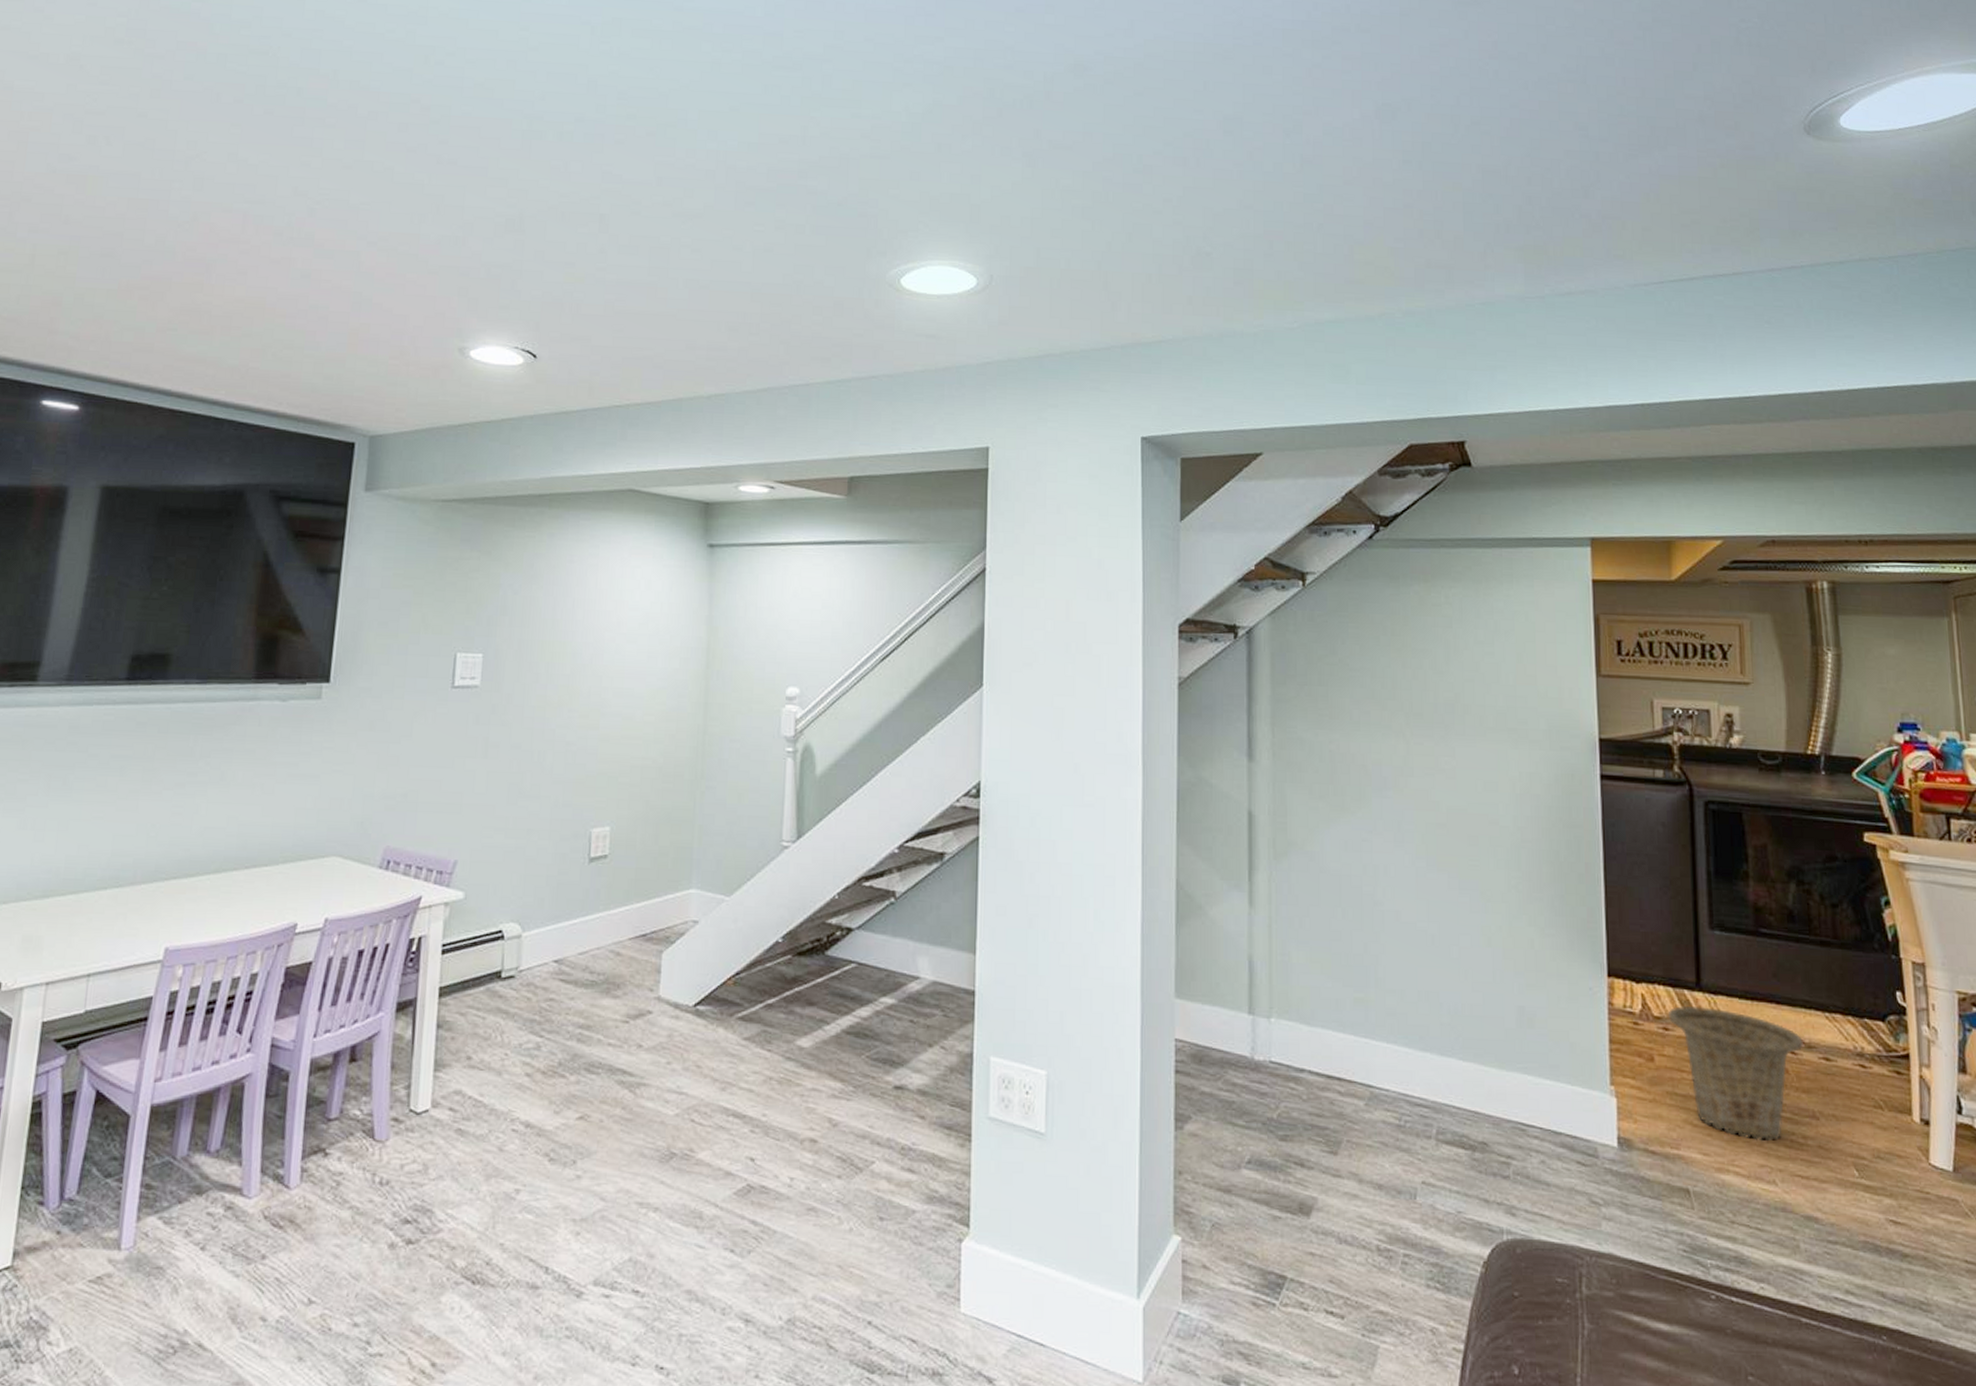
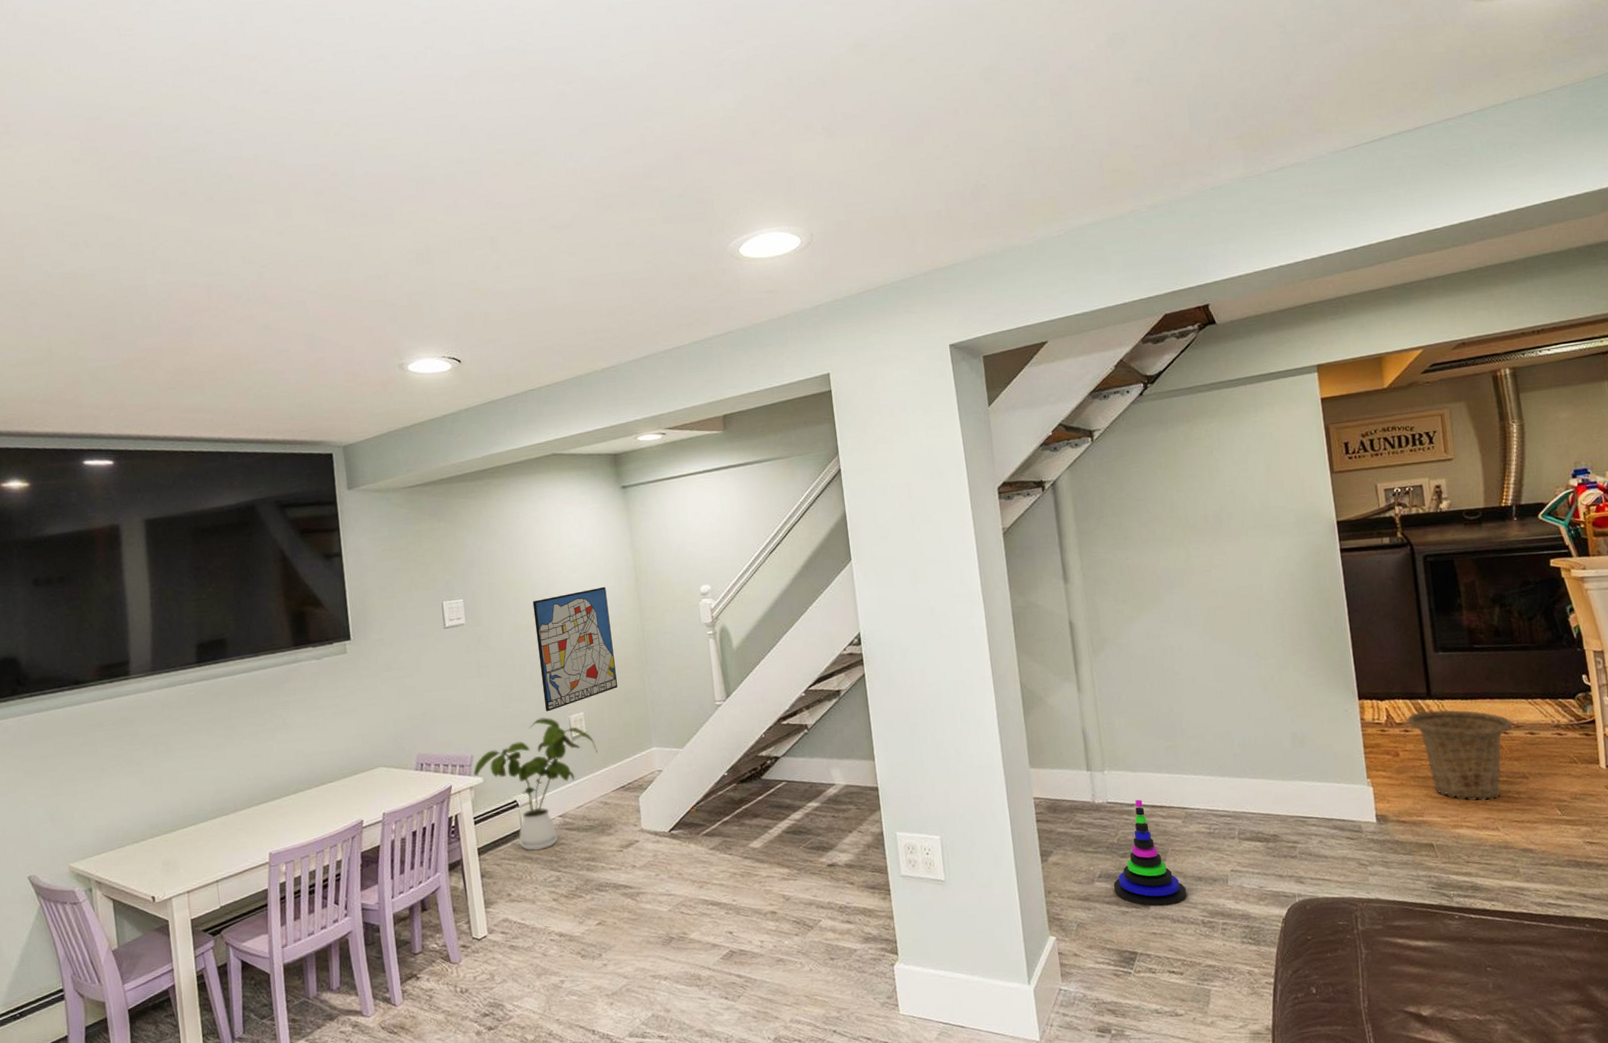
house plant: none [452,825,619,1004] -> present [473,717,598,852]
wall art: none [561,667,667,819] -> present [532,586,618,712]
stacking toy: none [1266,1064,1360,1218] -> present [1114,799,1187,907]

